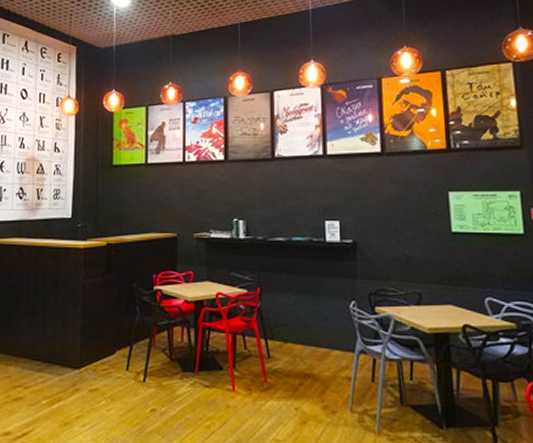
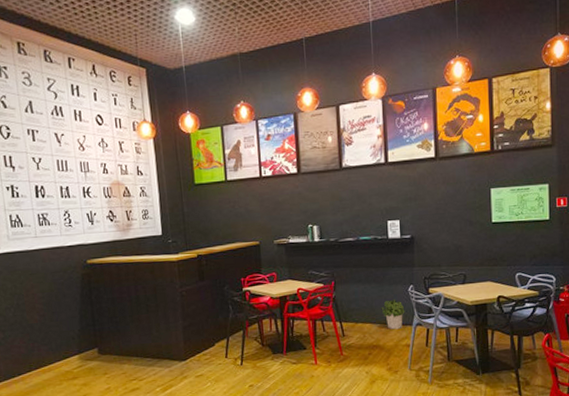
potted plant: none [316,316,346,356] -> present [381,299,405,330]

